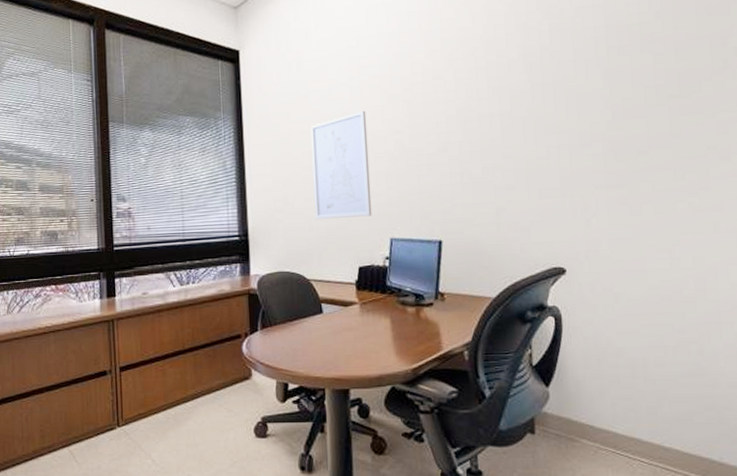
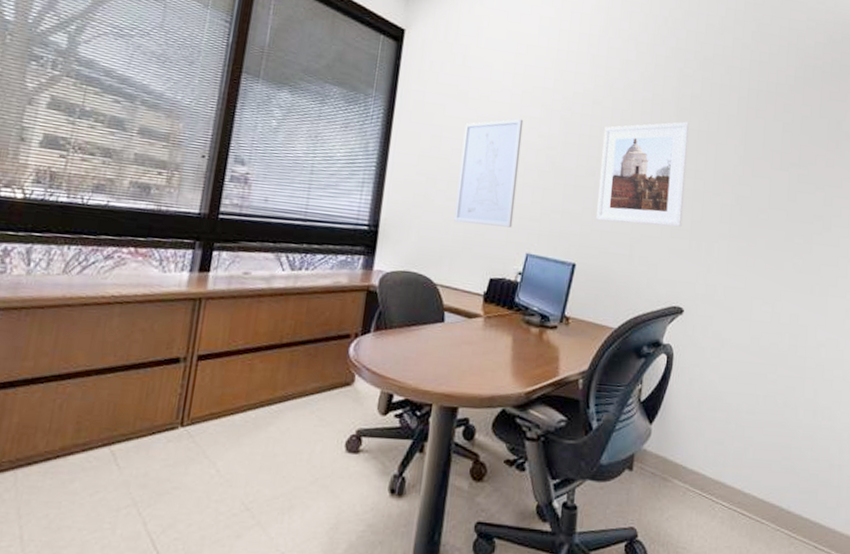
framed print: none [450,76,550,195] -> present [596,121,690,228]

